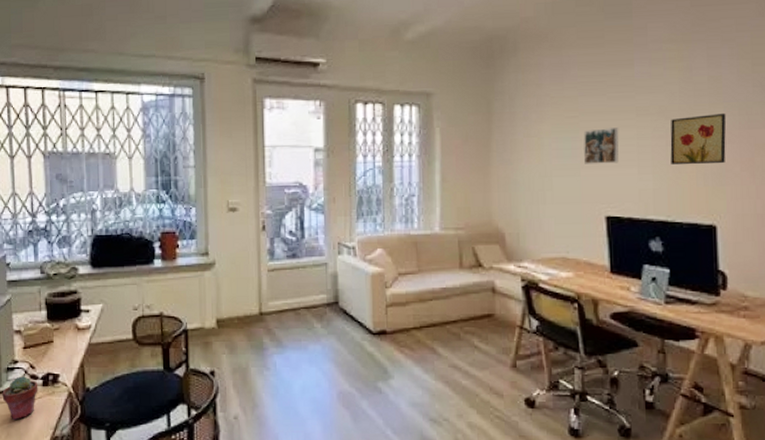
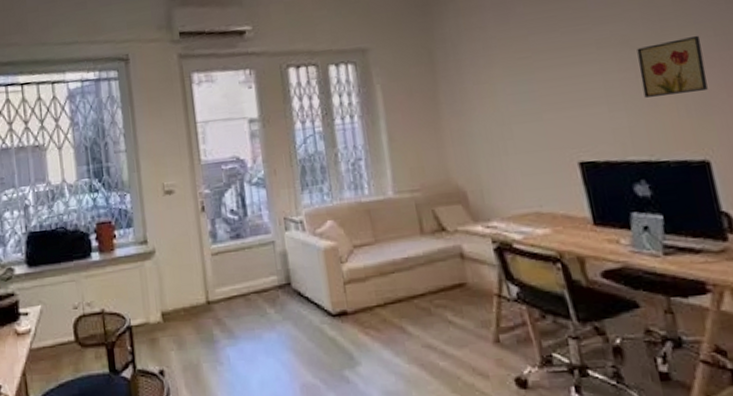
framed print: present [584,128,619,164] -> none [540,64,585,107]

